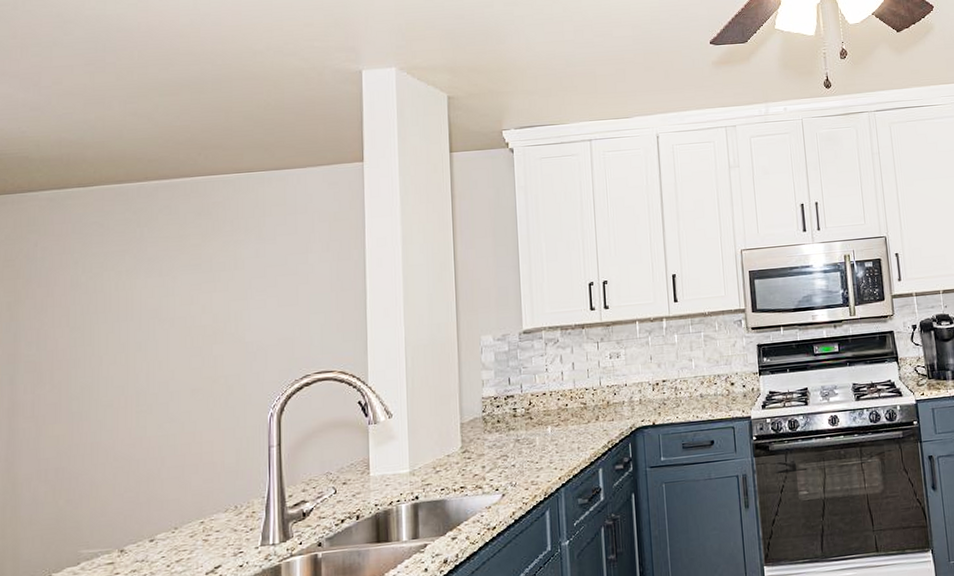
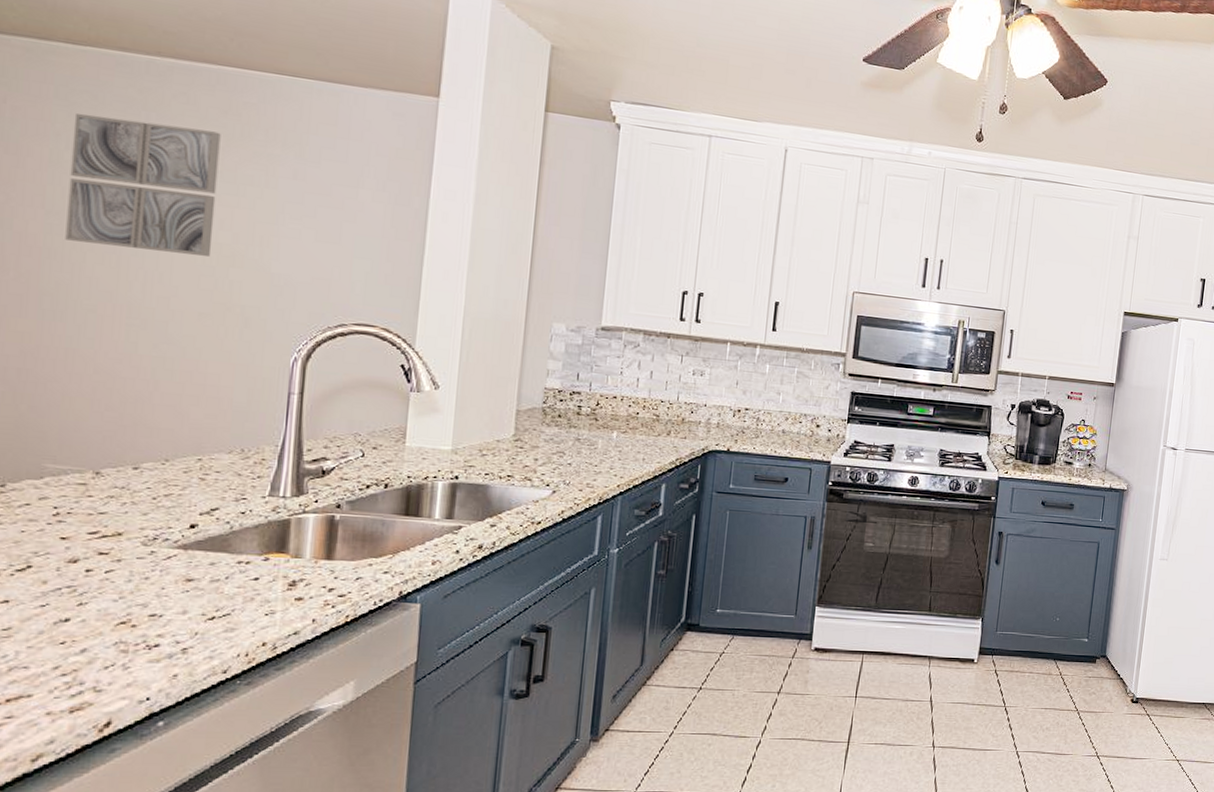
wall art: none [86,232,198,349] -> present [65,114,221,258]

